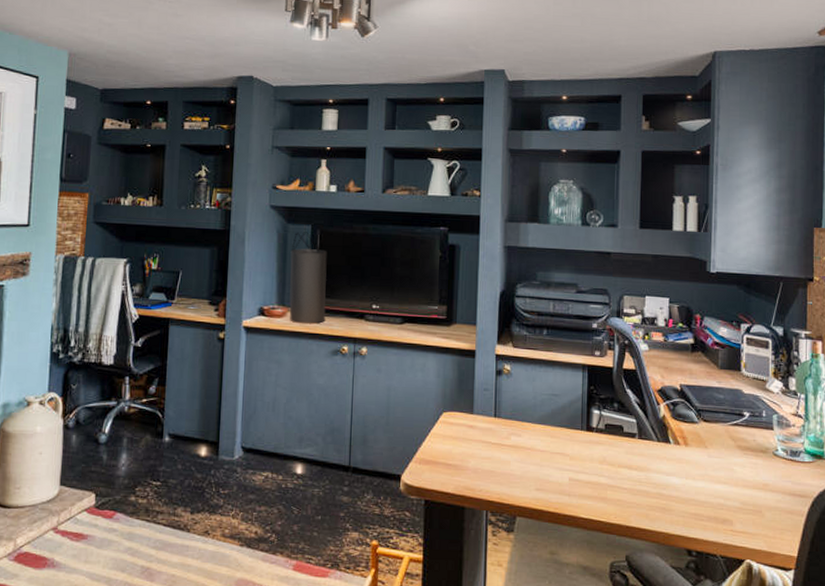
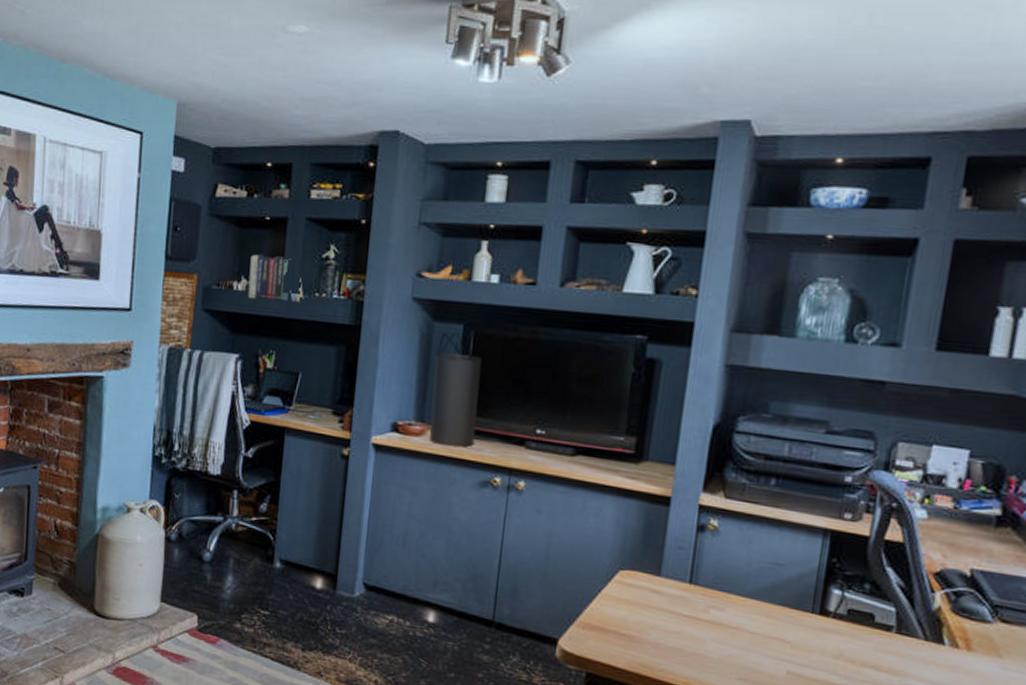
books: none [133,175,182,214] -> present [247,254,304,303]

